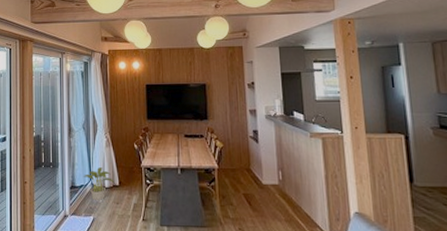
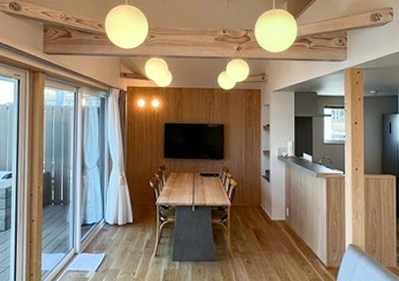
potted plant: present [83,167,114,201] -> none [95,205,127,239]

